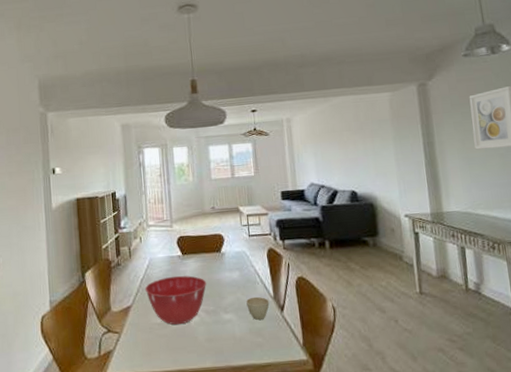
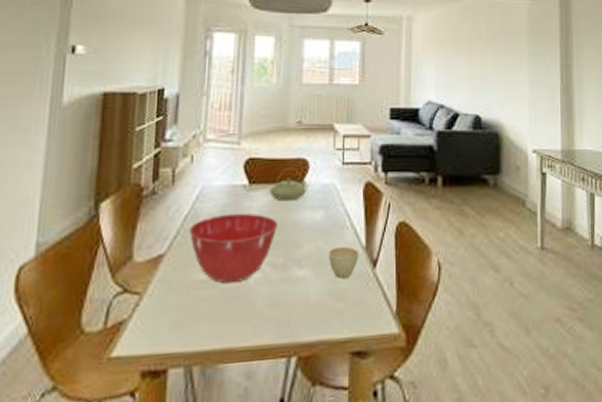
teapot: none [197,241,224,266] -> present [269,167,308,201]

